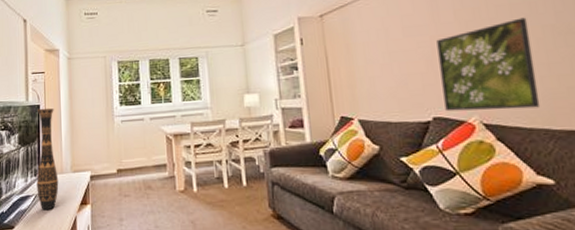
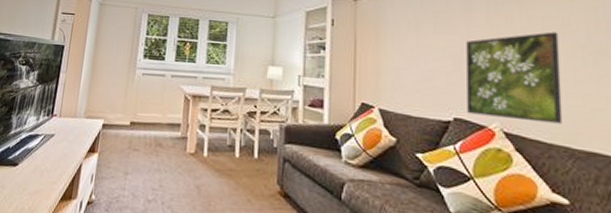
decorative vase: present [36,108,59,211] -> none [46,49,78,153]

